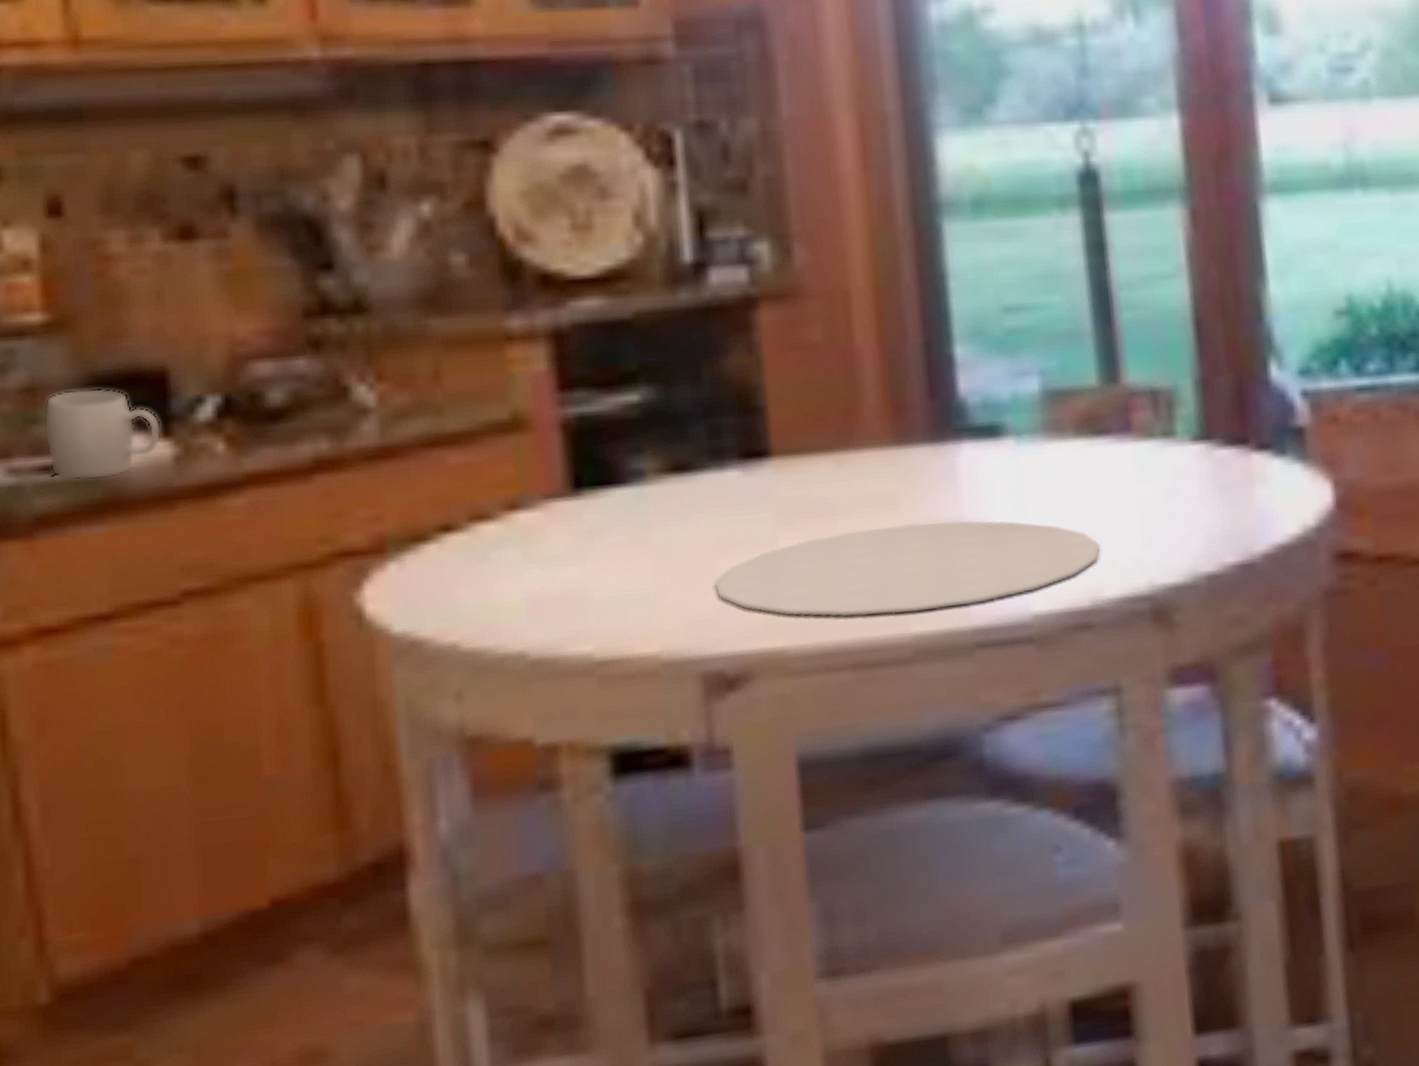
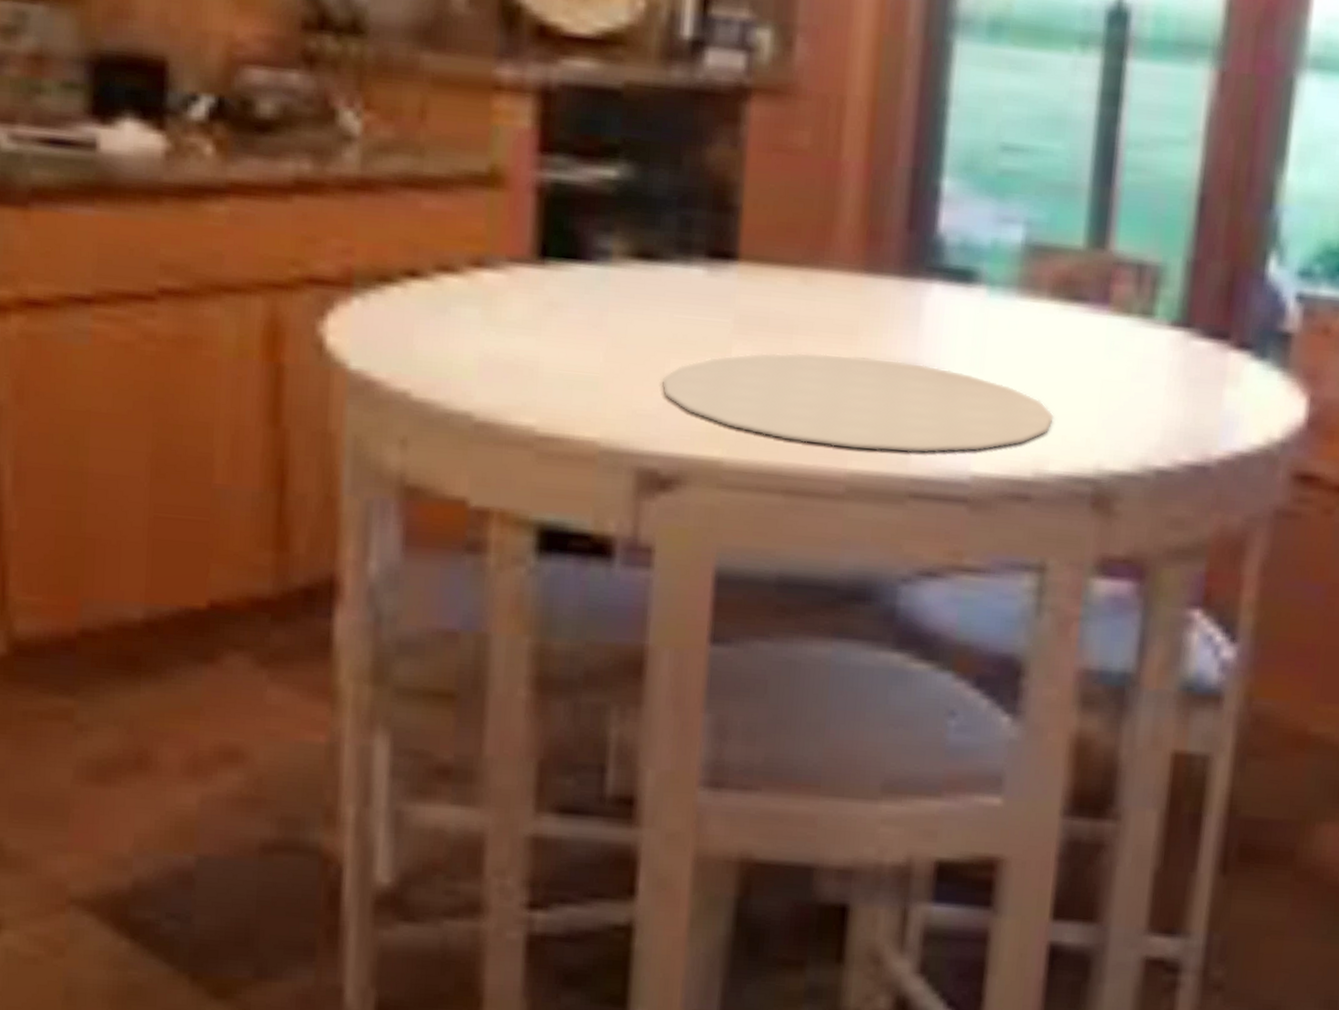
mug: present [43,388,162,481] -> none [47,64,156,162]

